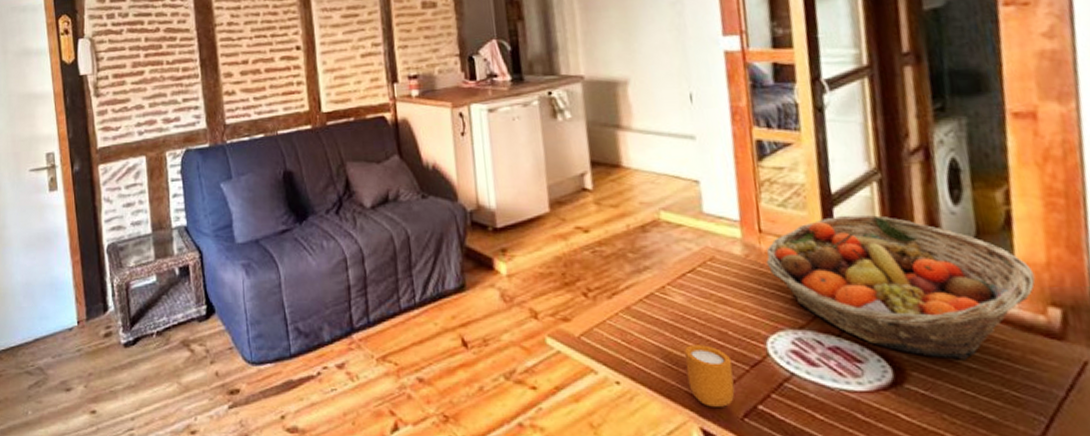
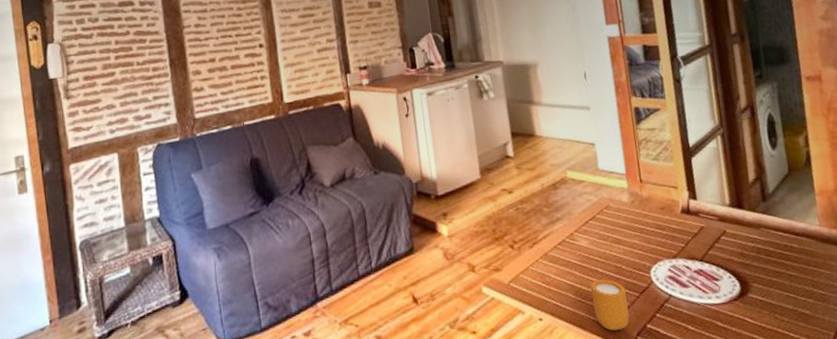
fruit basket: present [765,214,1036,360] -> none [646,161,829,270]

